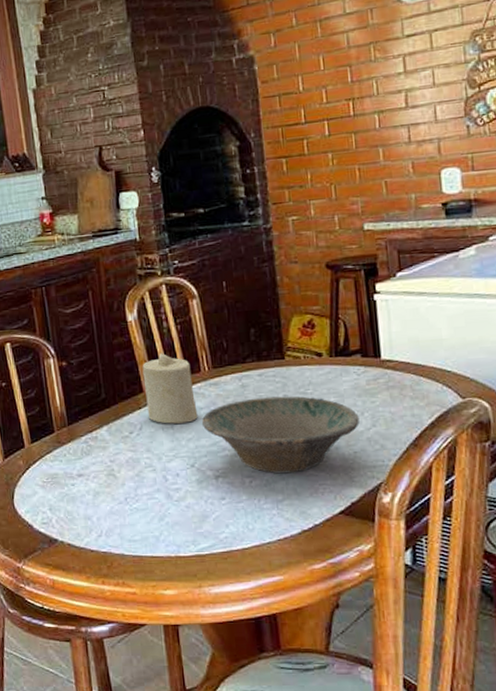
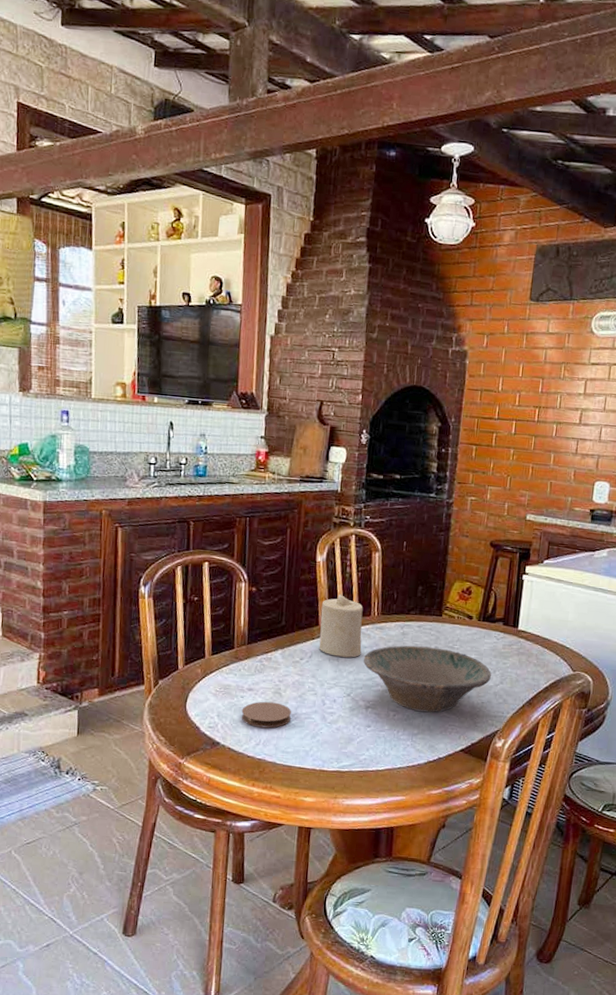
coaster: none [75,485,133,517] -> present [241,701,292,728]

